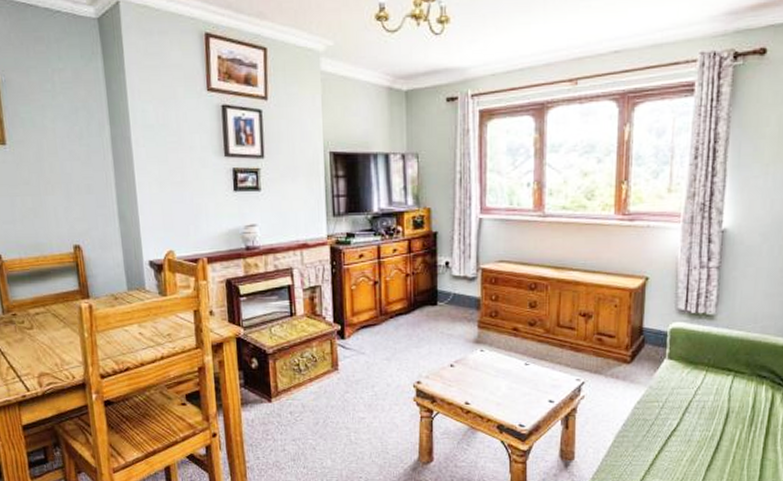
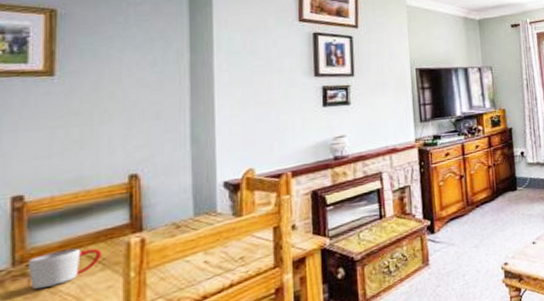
mug: none [13,306,62,335] -> present [28,248,102,289]

